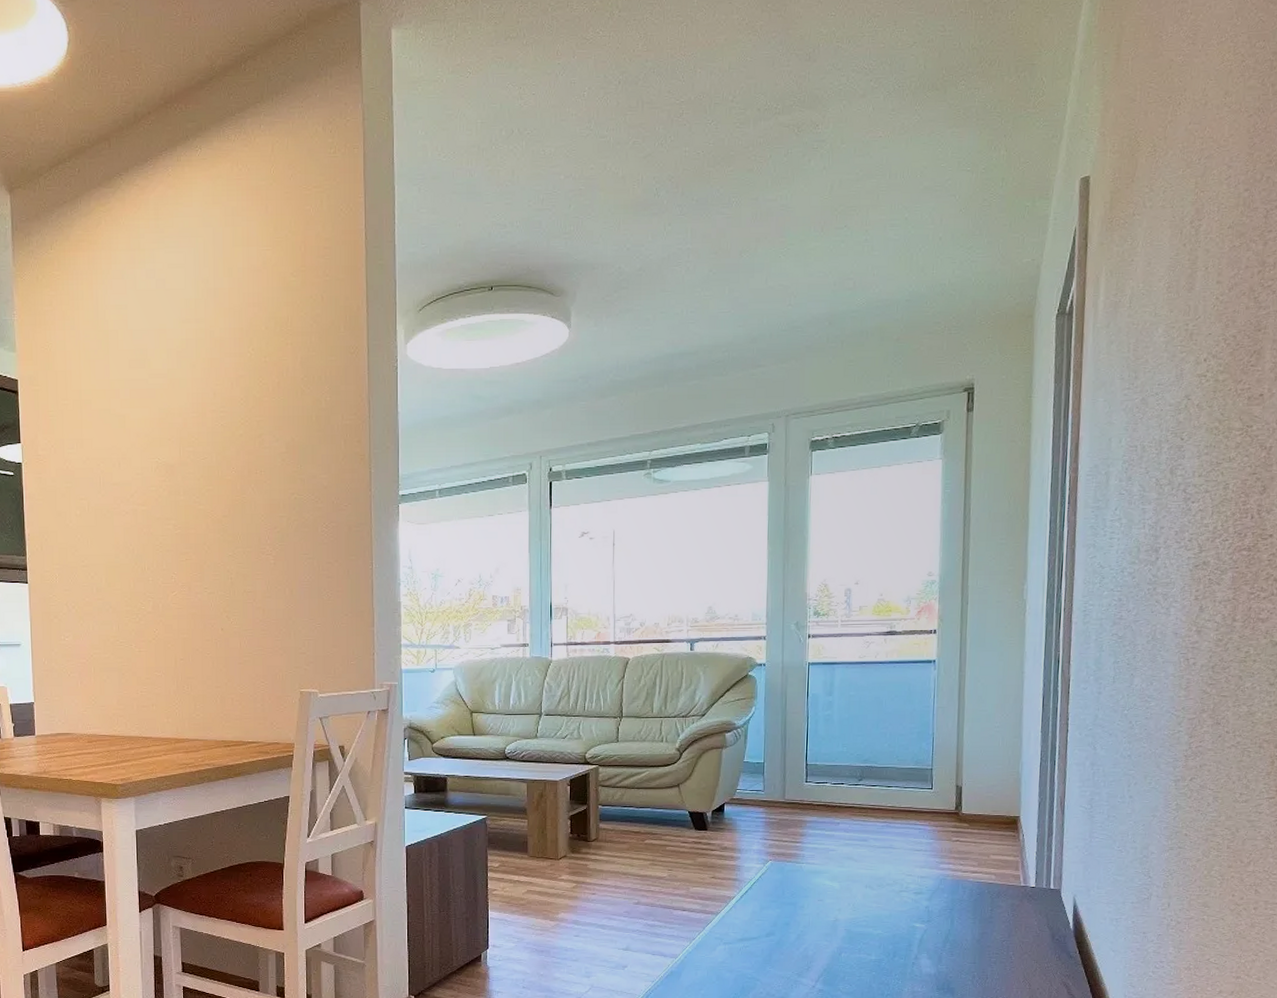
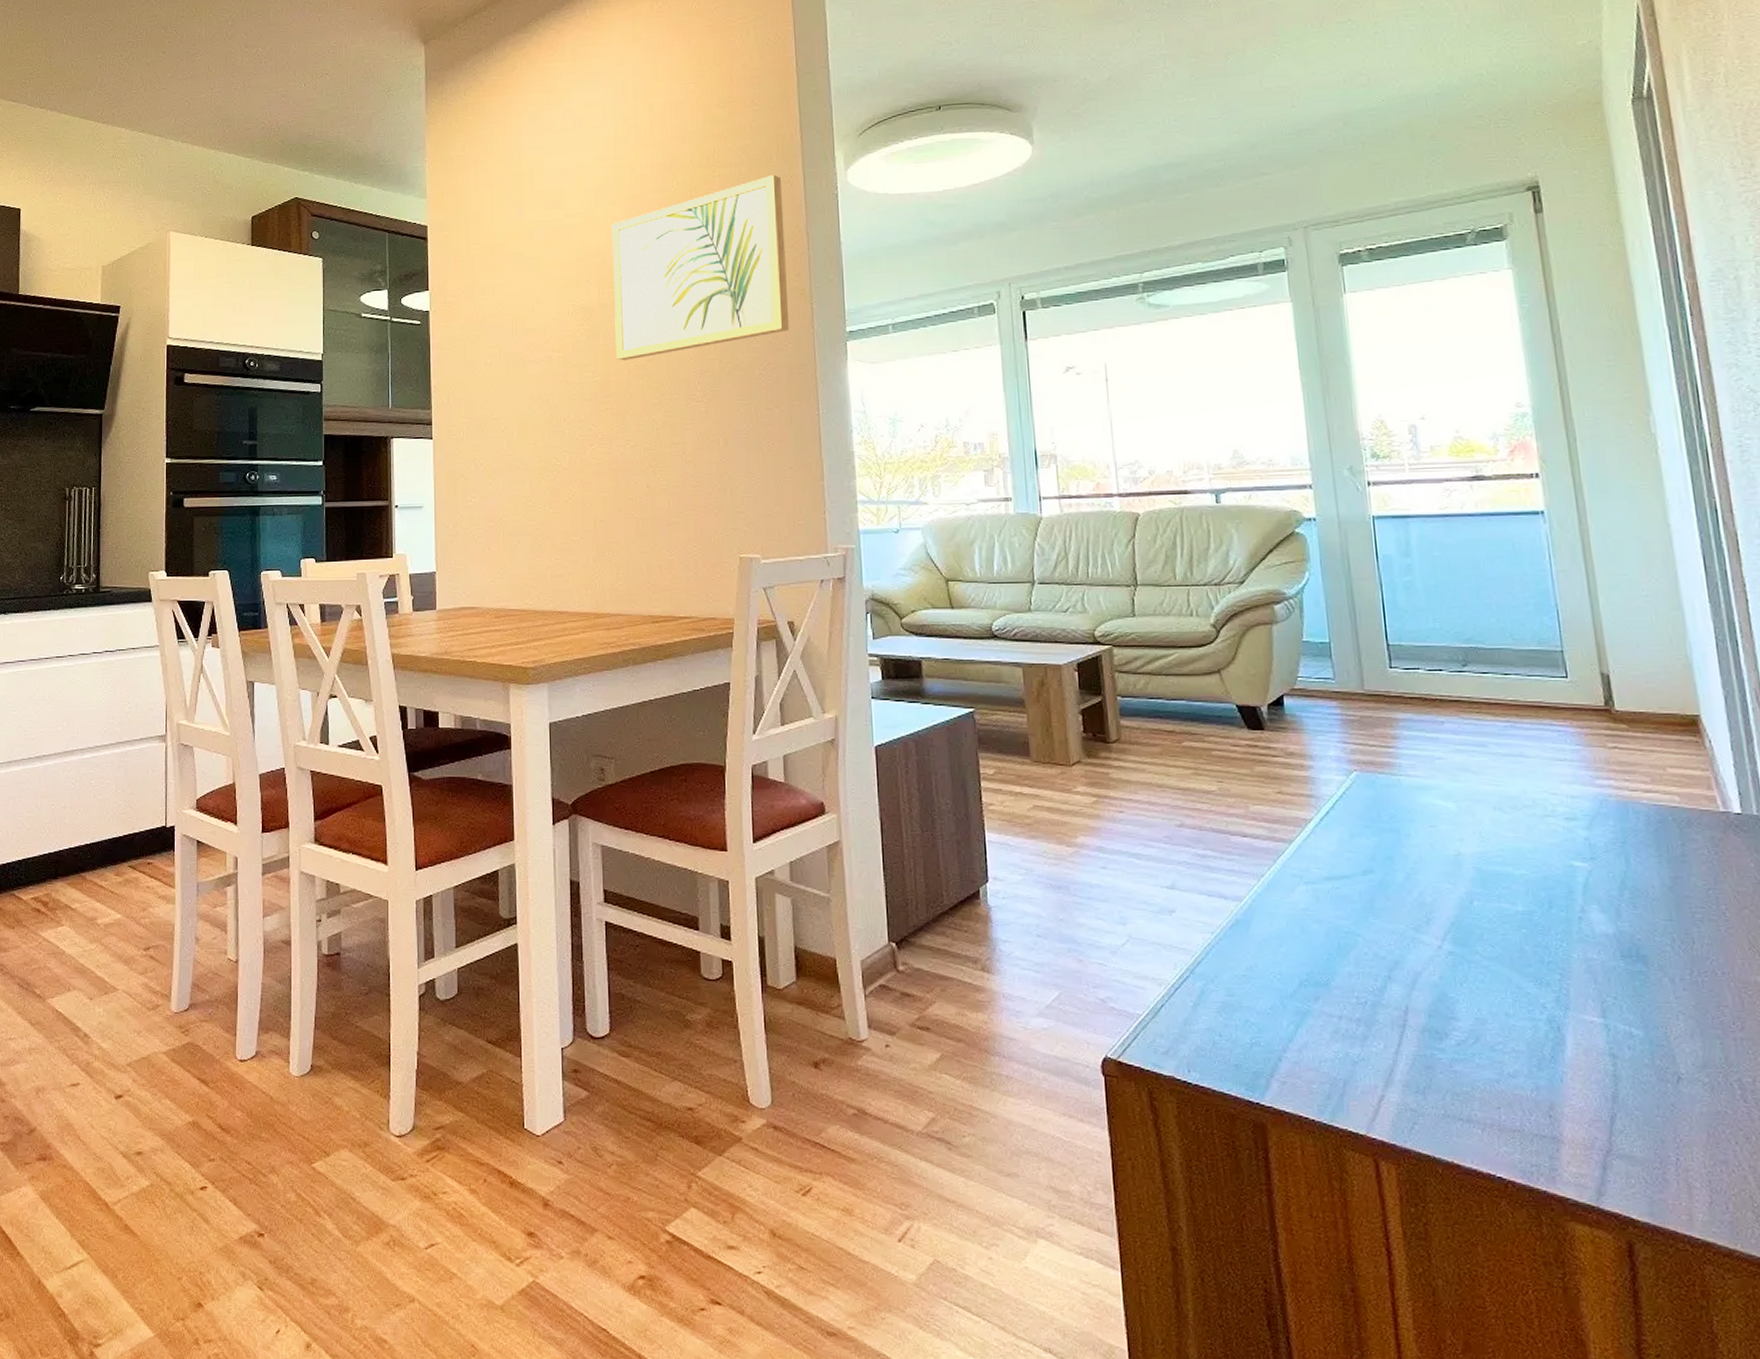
wall art: none [191,344,350,516] -> present [611,174,790,361]

